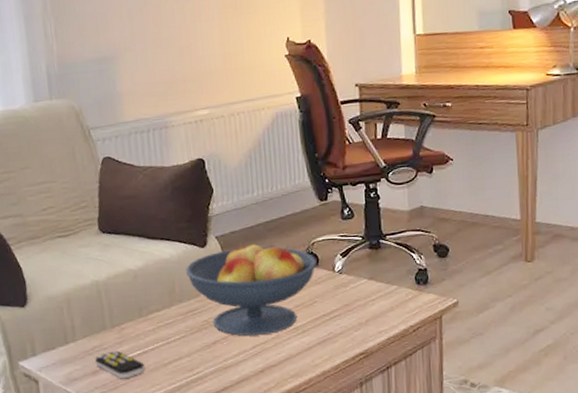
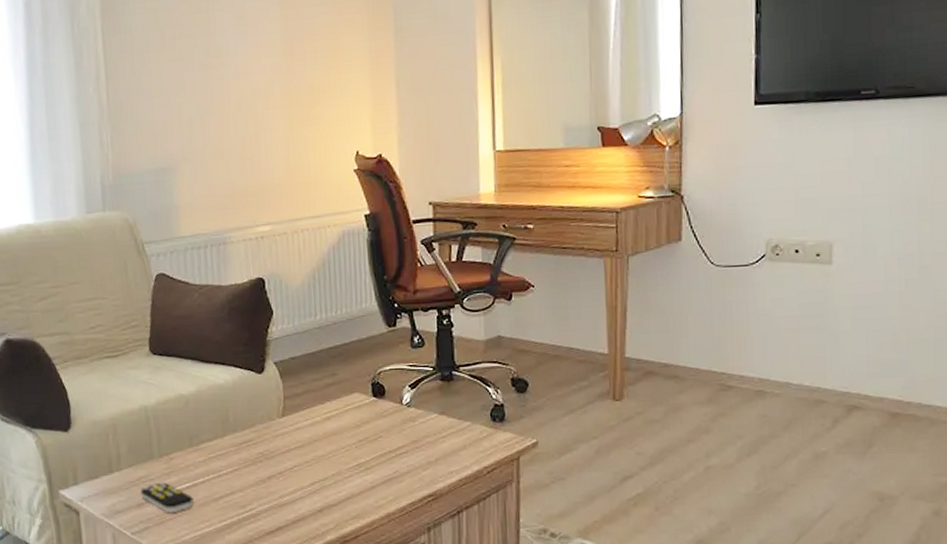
fruit bowl: present [186,242,317,336] -> none [241,368,384,472]

